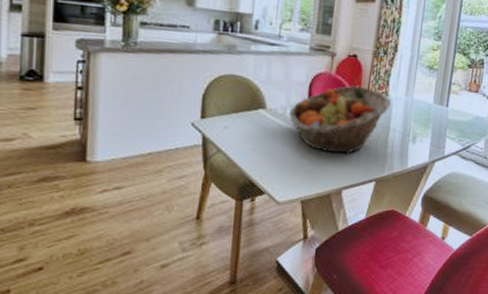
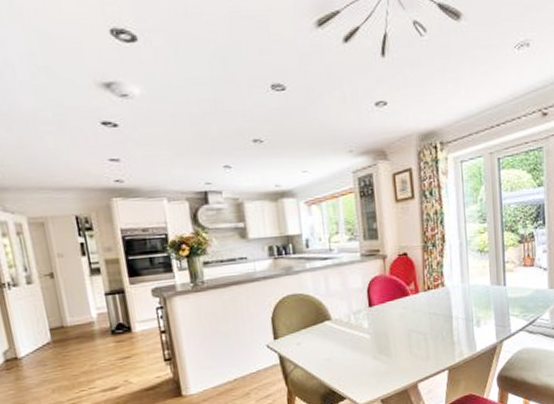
fruit basket: present [288,85,391,154] -> none [353,282,449,350]

